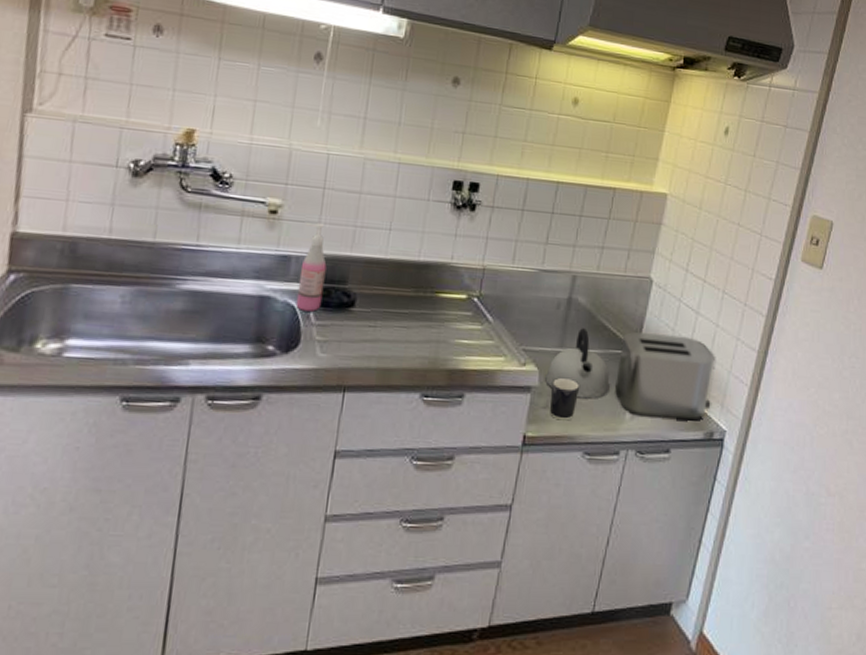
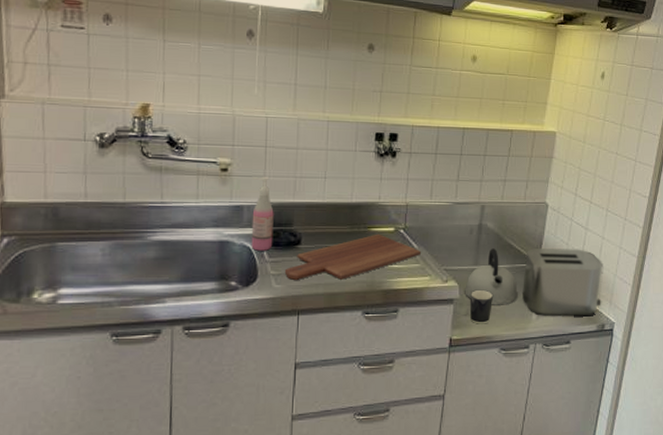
cutting board: none [332,300,498,353] -> present [284,233,422,280]

